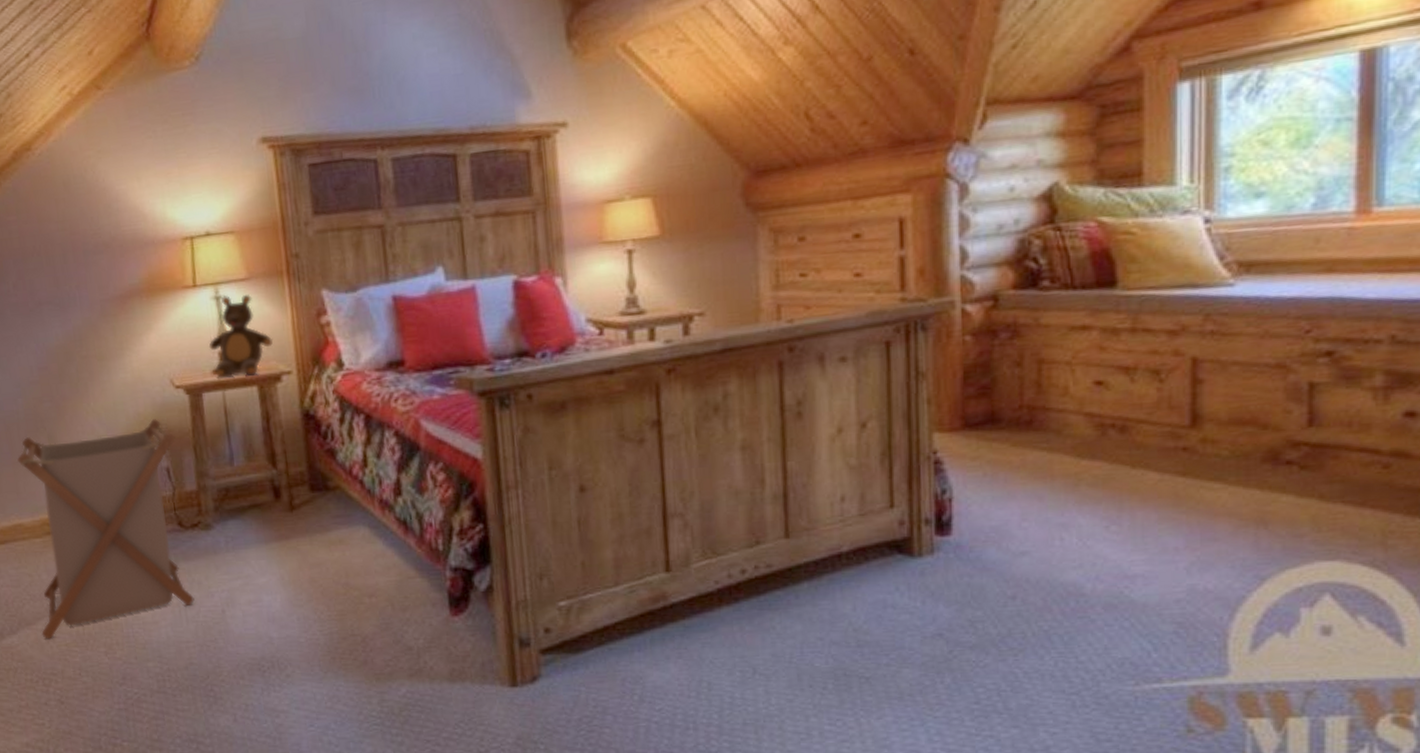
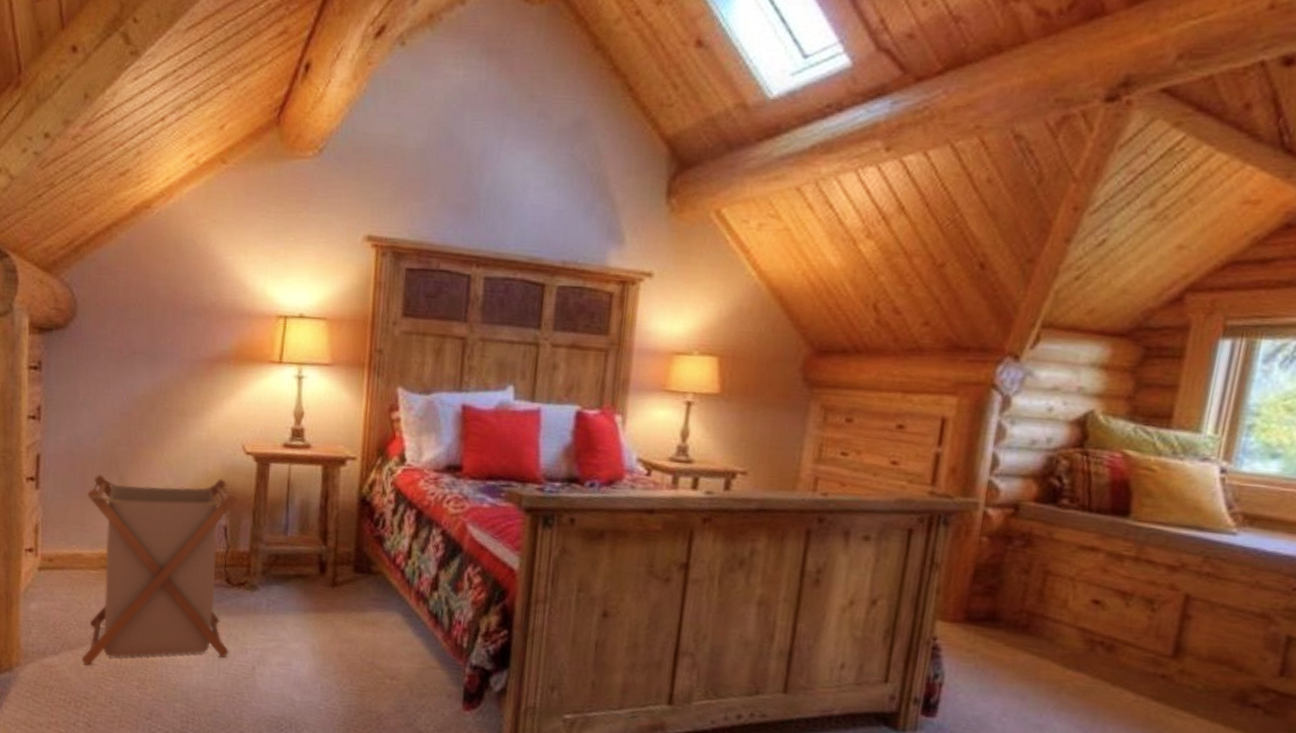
teddy bear: present [208,294,273,378] -> none [283,376,344,455]

